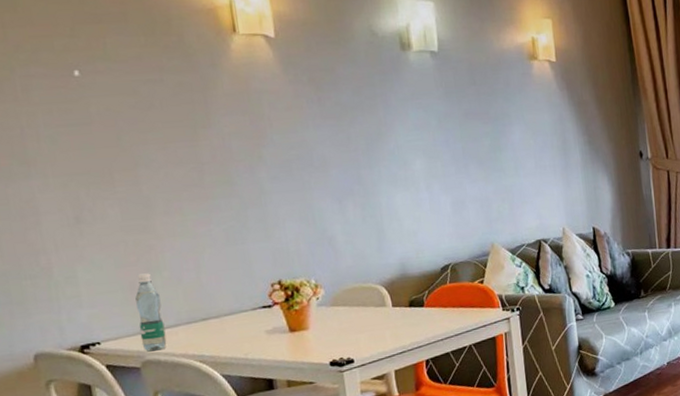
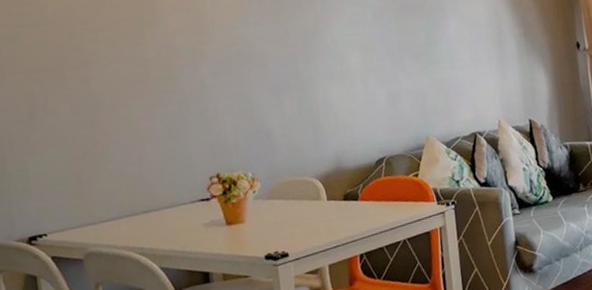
bottle: present [134,273,167,351] -> none [80,166,109,243]

